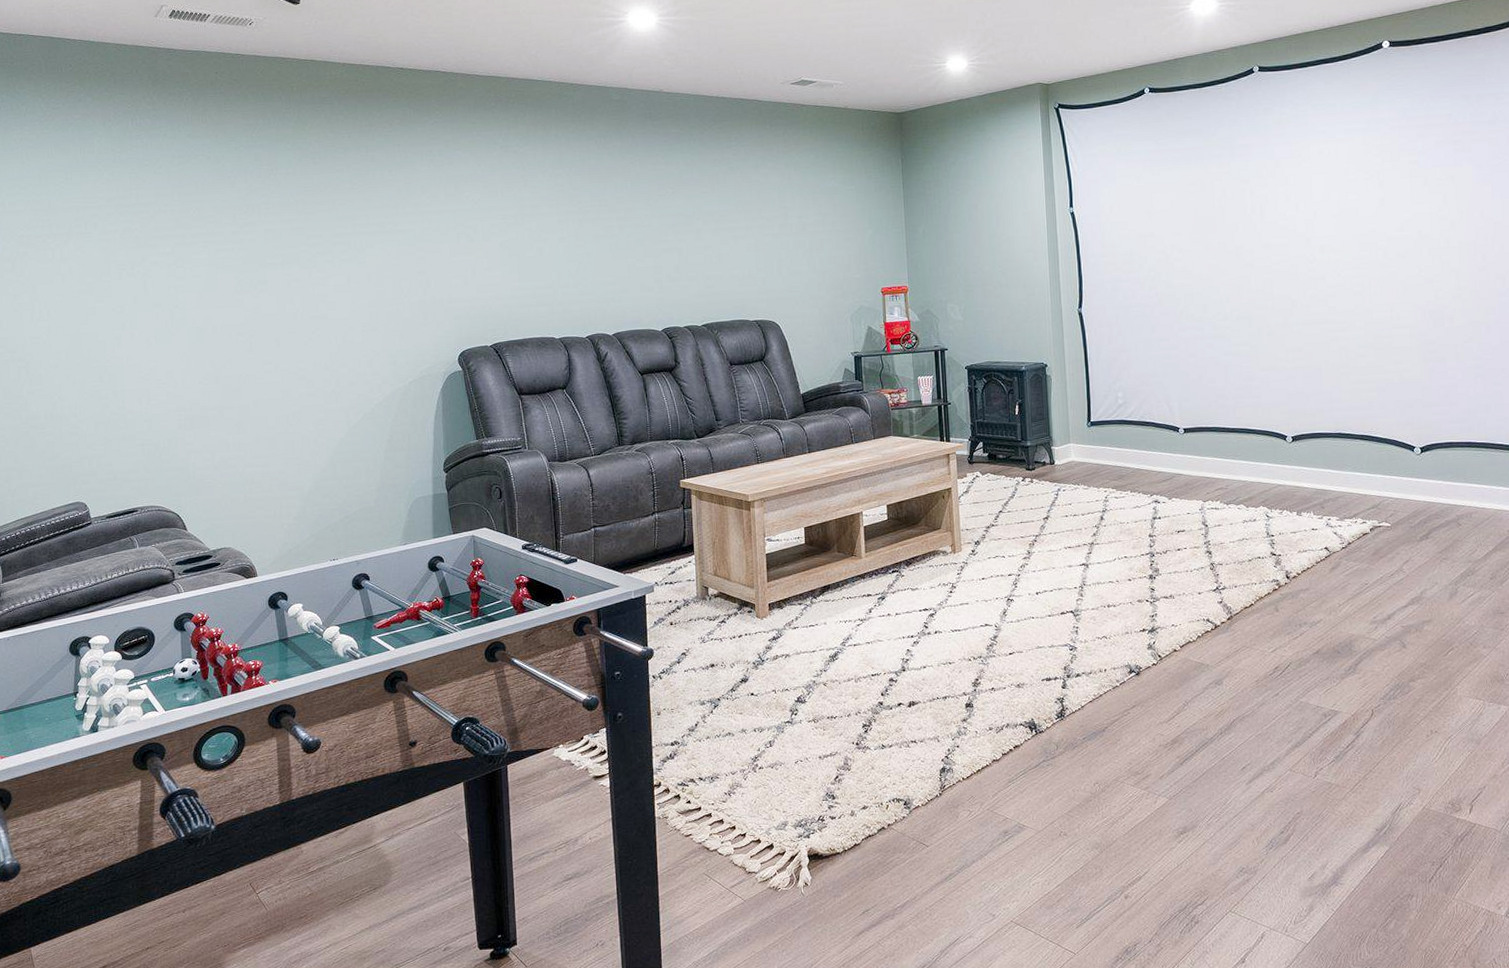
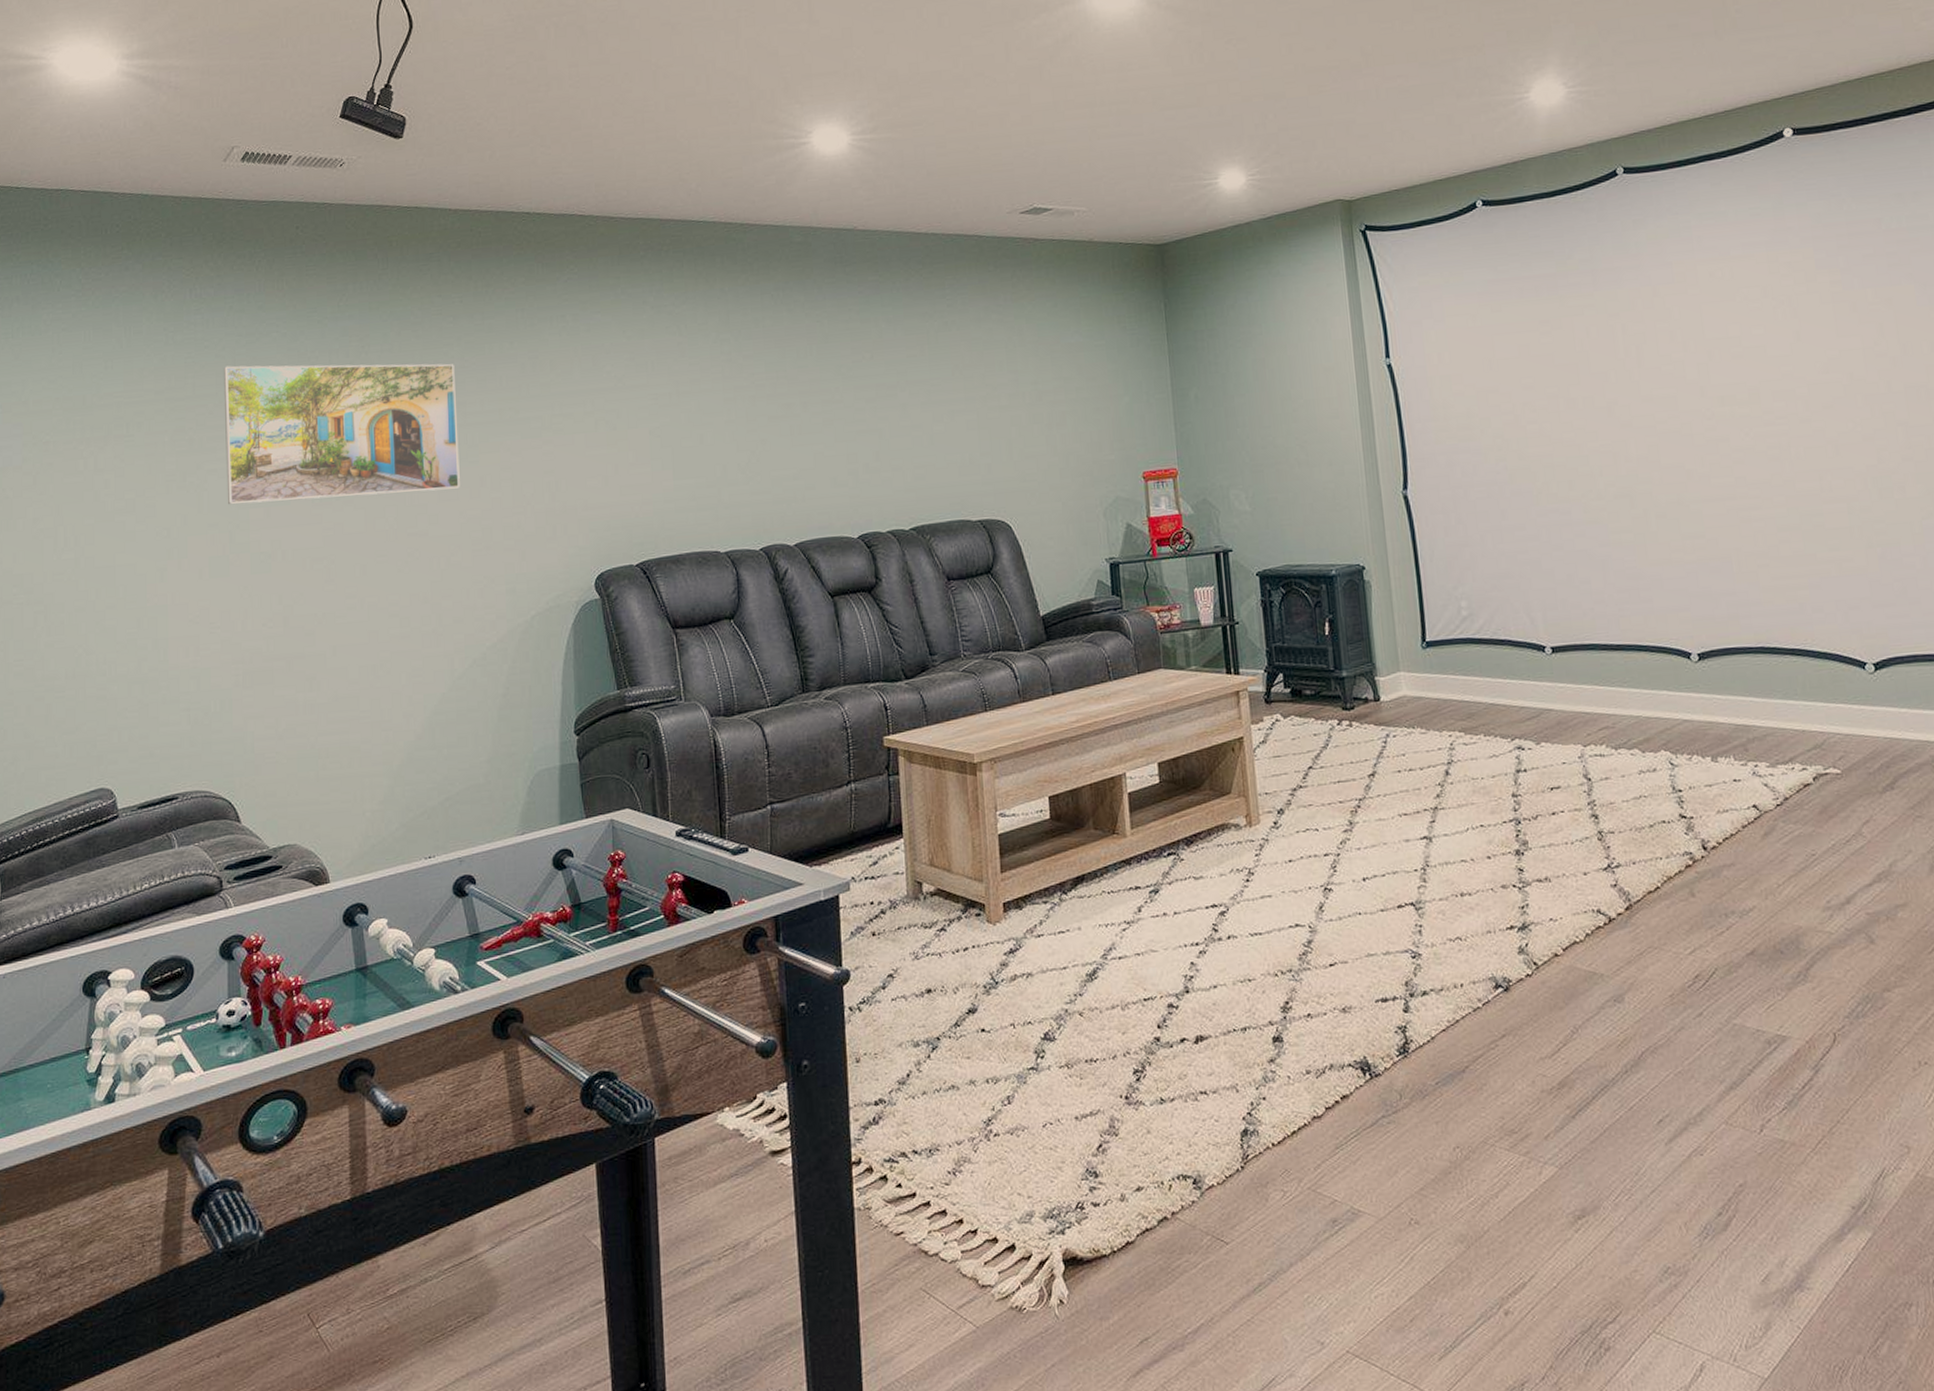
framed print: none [160,181,352,290] -> present [223,363,460,505]

